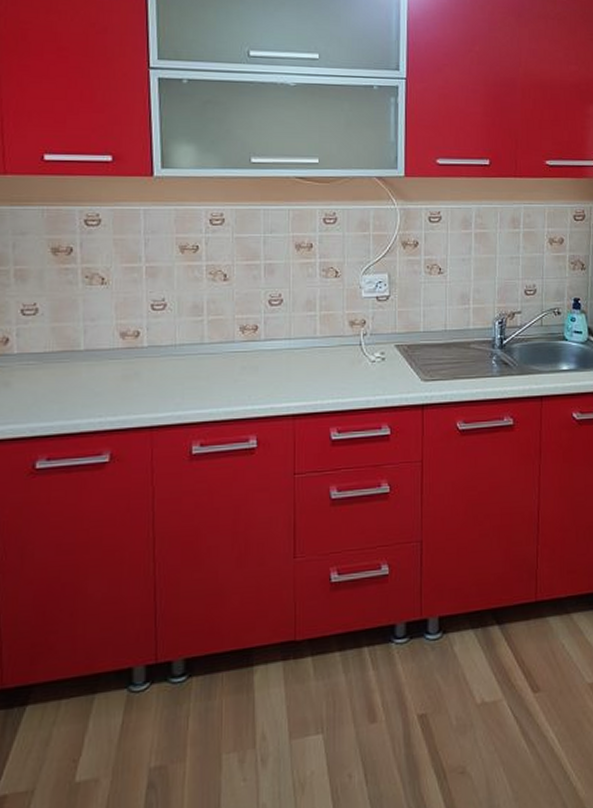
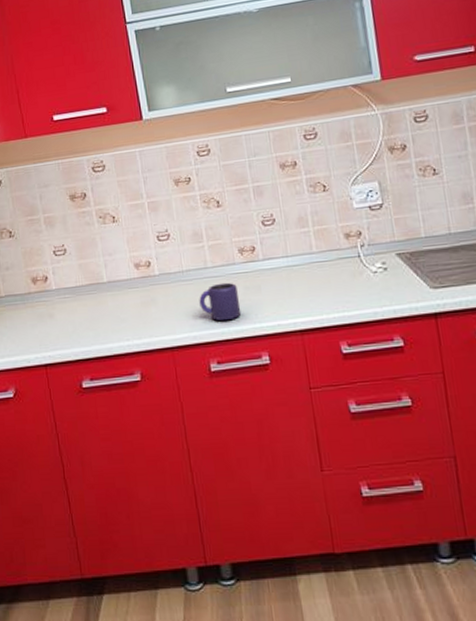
mug: none [189,360,234,401] -> present [199,282,242,321]

